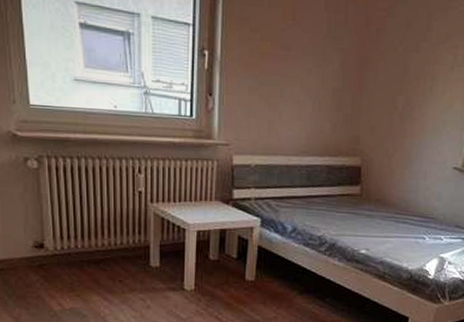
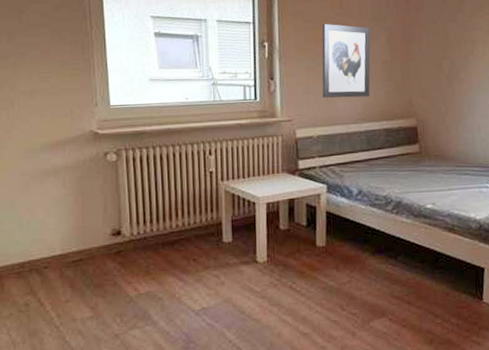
wall art: none [264,35,324,127] -> present [322,23,371,98]

